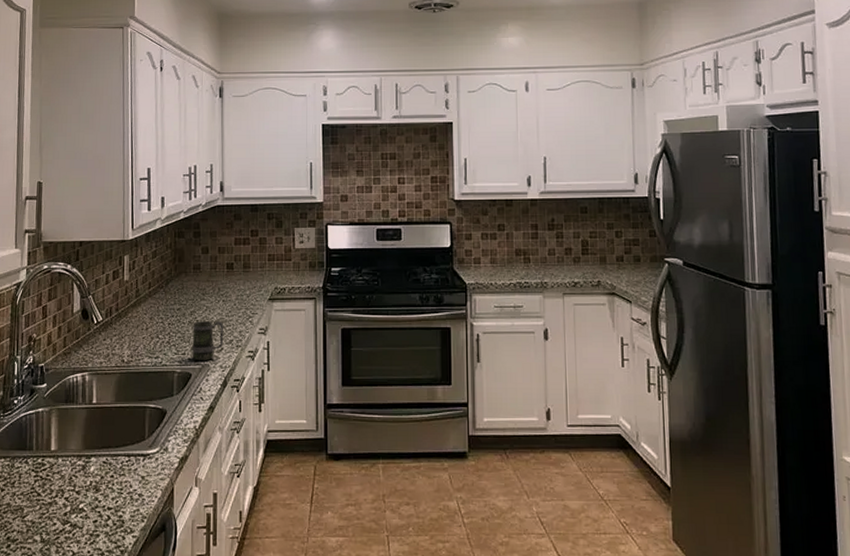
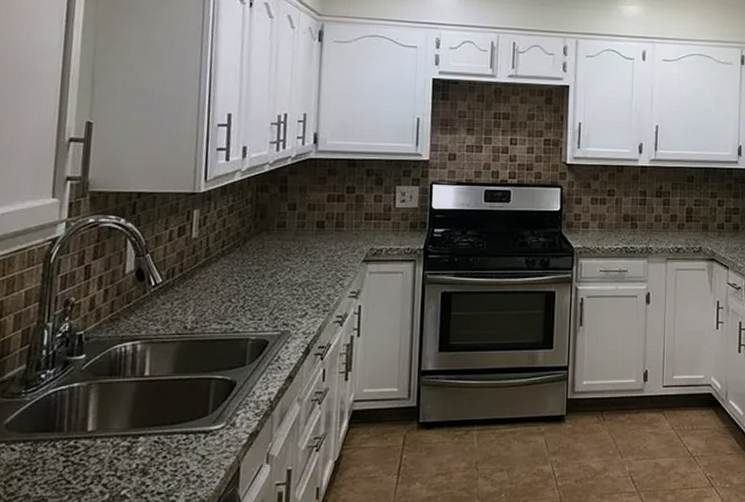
mug: present [192,321,224,360] -> none [270,284,310,326]

